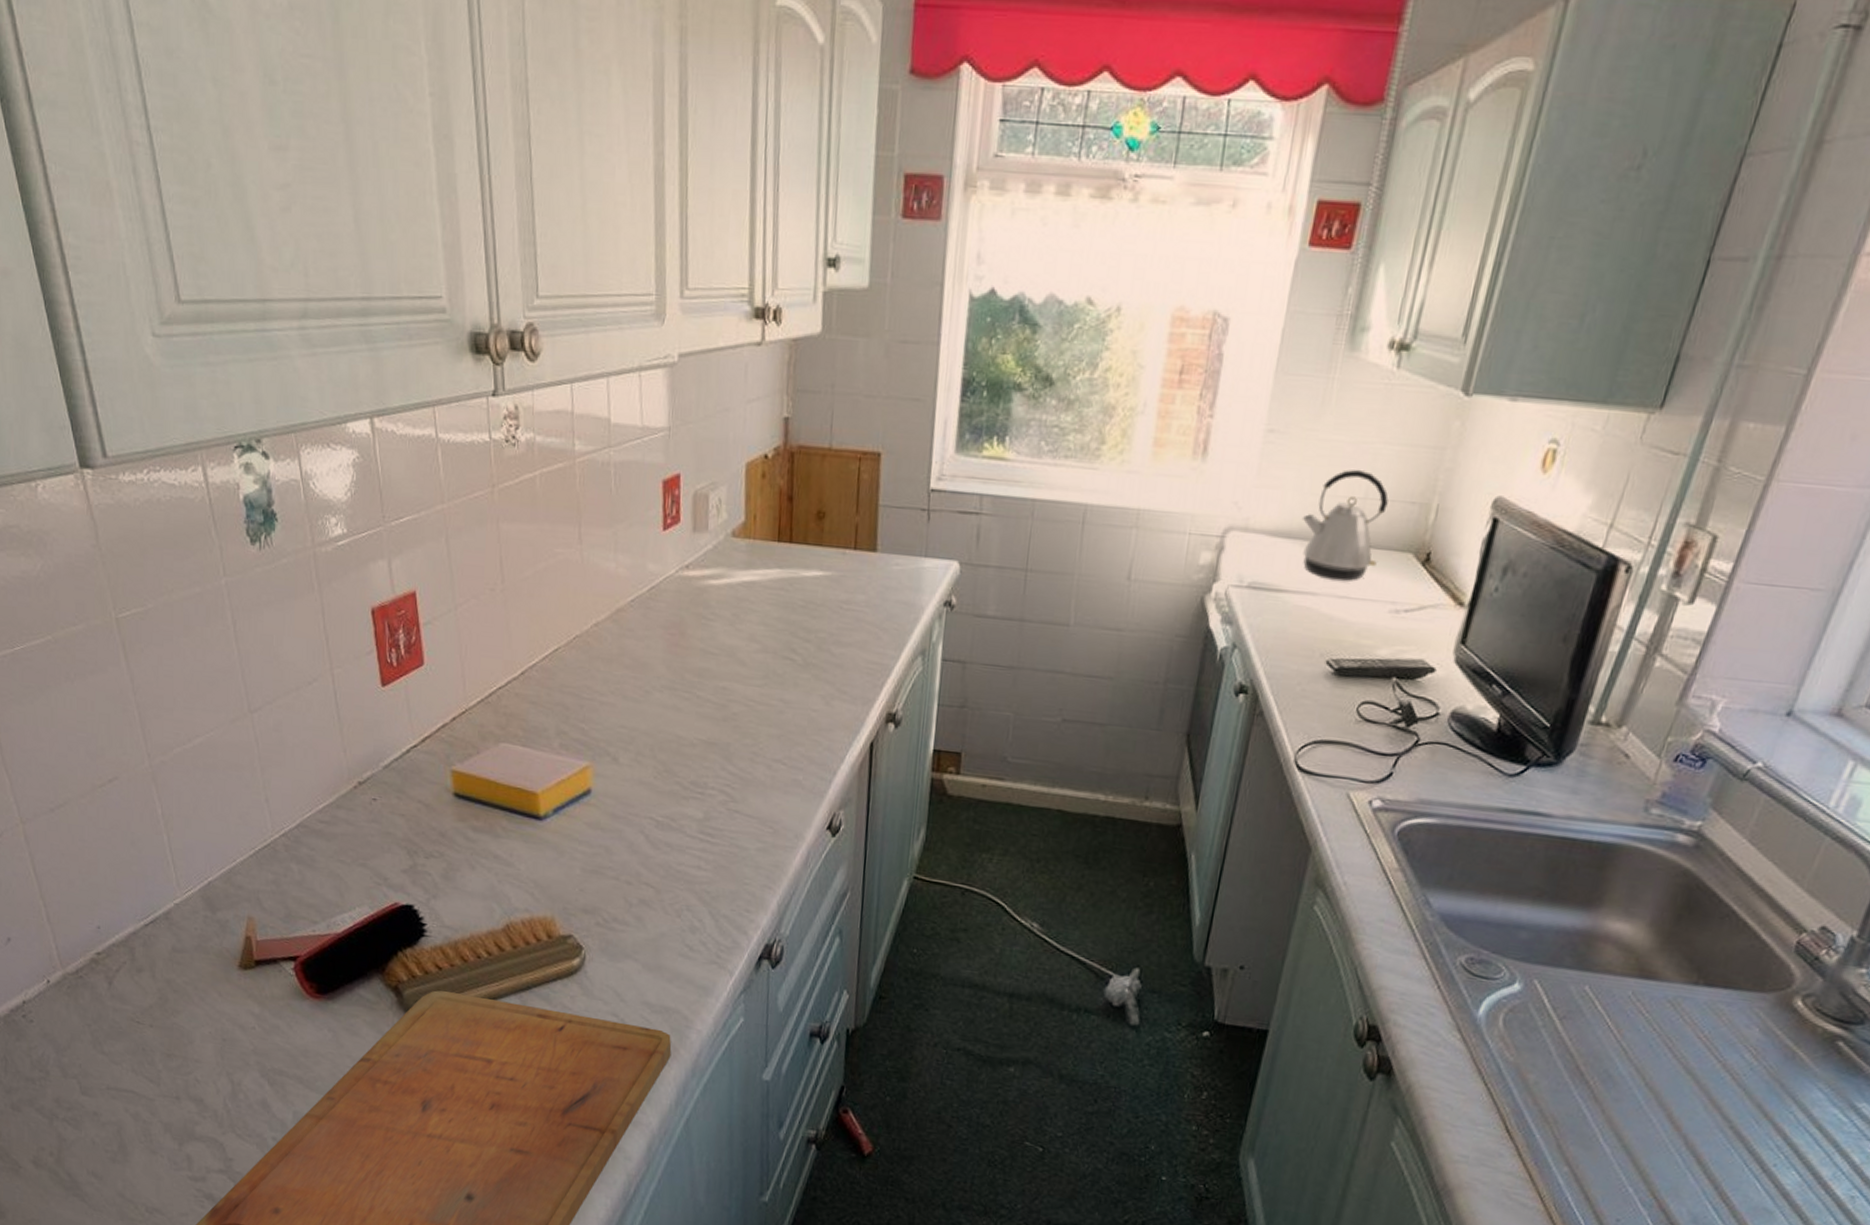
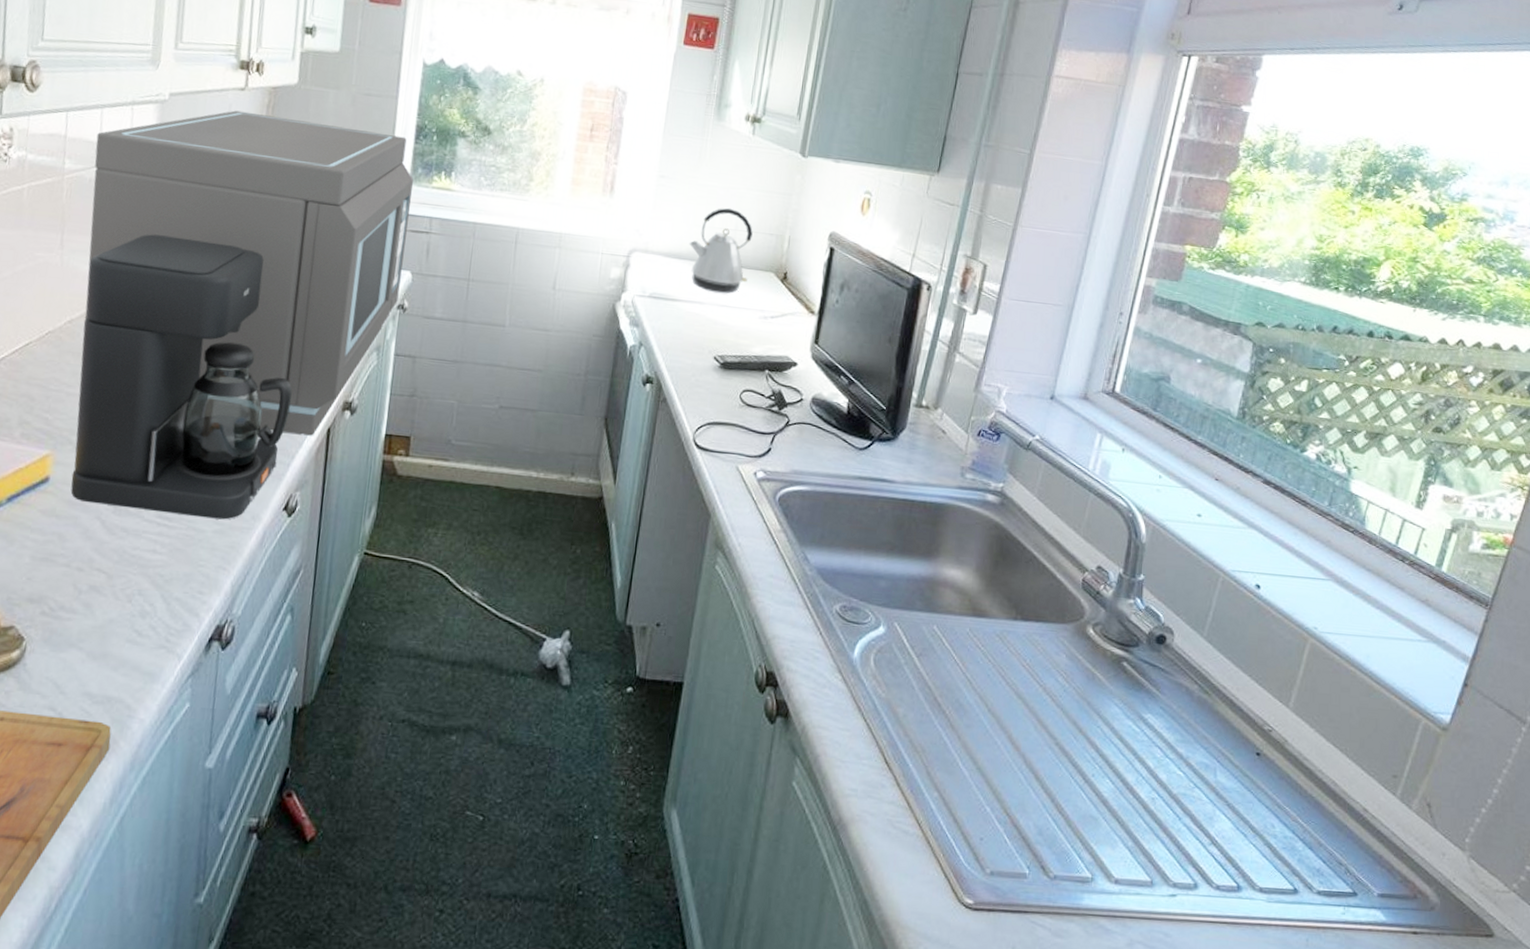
microwave: none [604,371,960,751] -> present [85,110,413,436]
coffee maker: none [609,524,831,838] -> present [70,234,292,520]

